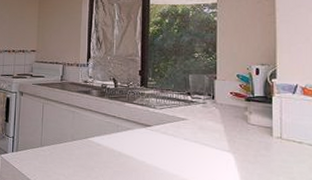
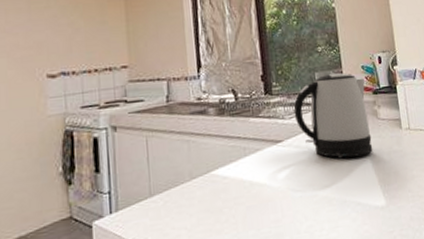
kettle: none [165,77,239,153] -> present [293,73,373,158]

